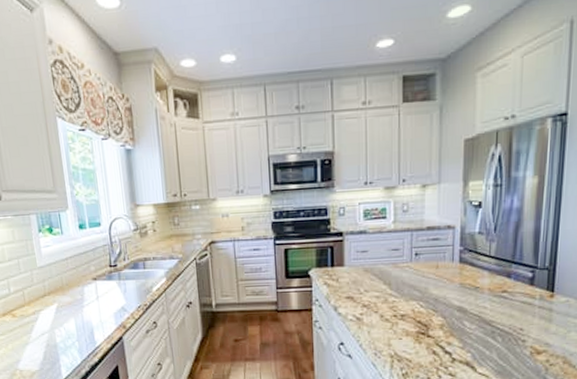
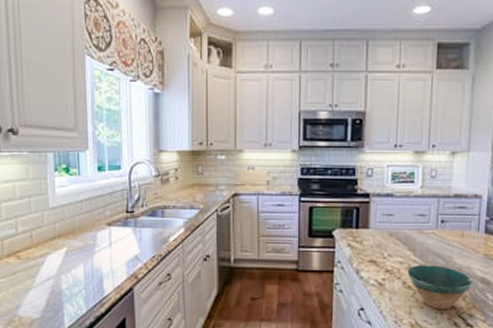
bowl: none [384,297,450,339] -> present [407,265,473,309]

